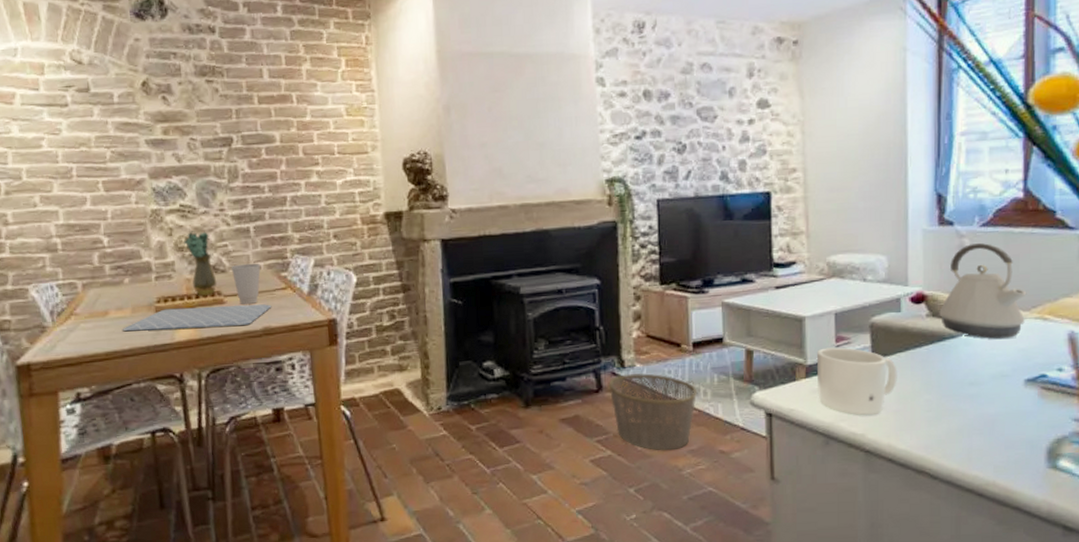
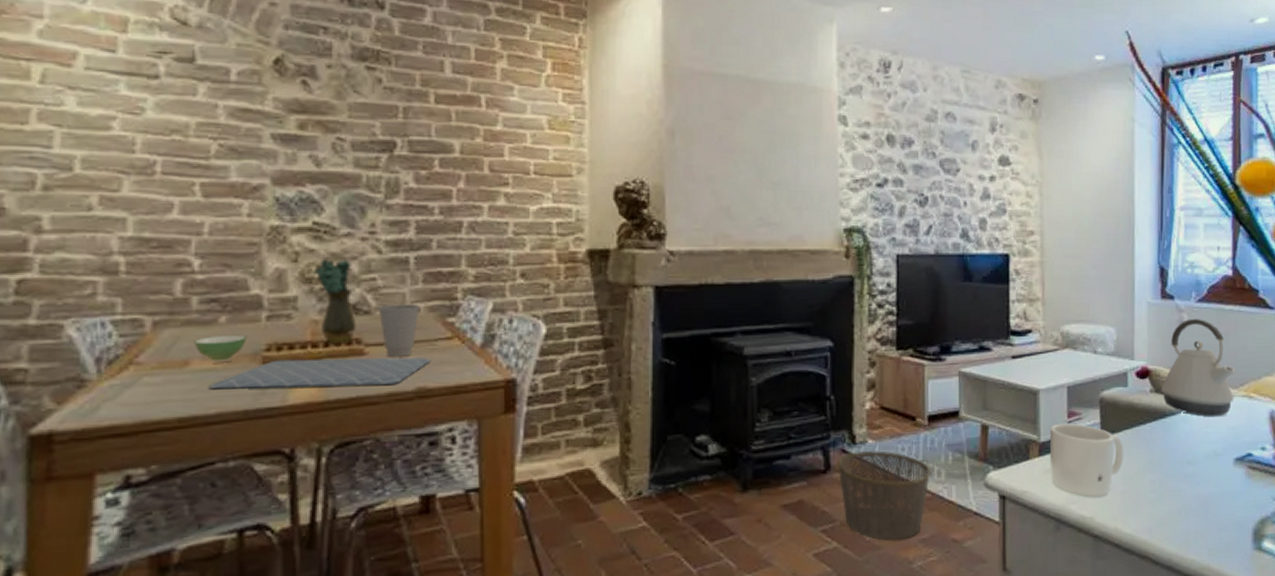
bowl: none [109,291,144,313] -> present [194,334,248,363]

